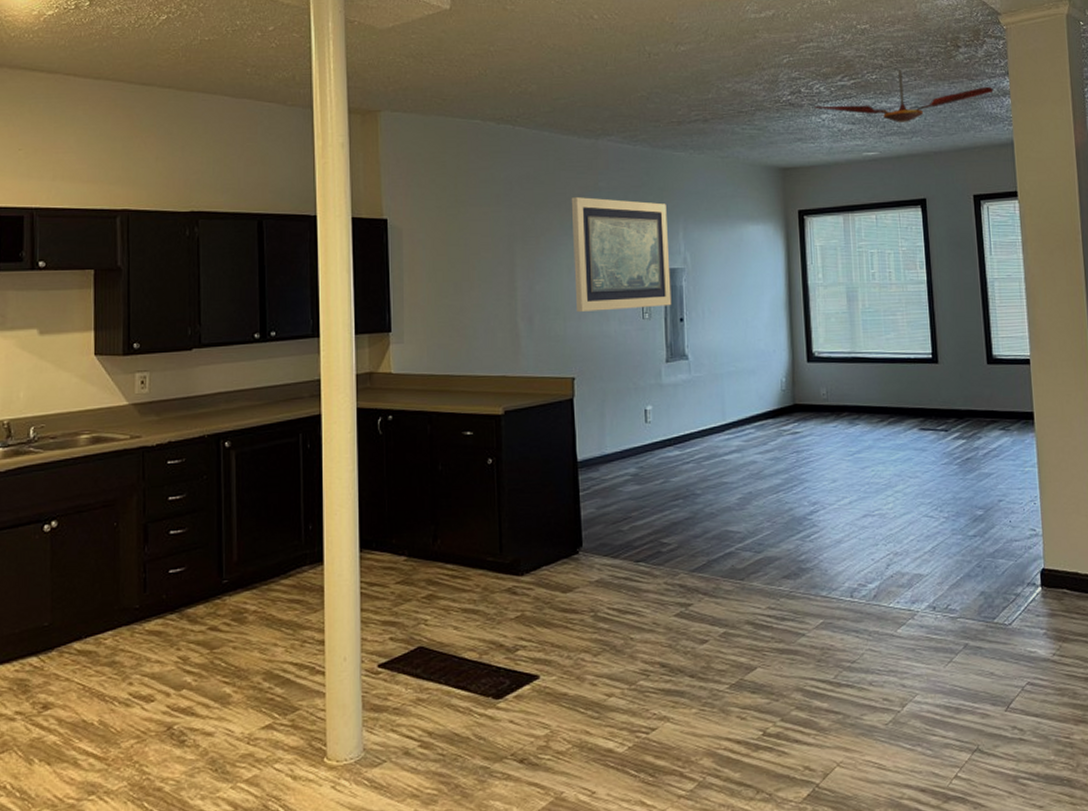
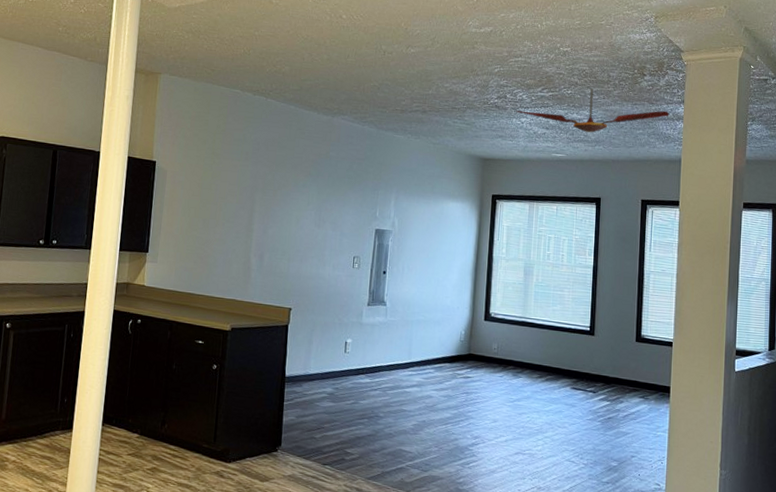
wall art: present [571,197,672,312] -> none [300,162,384,260]

